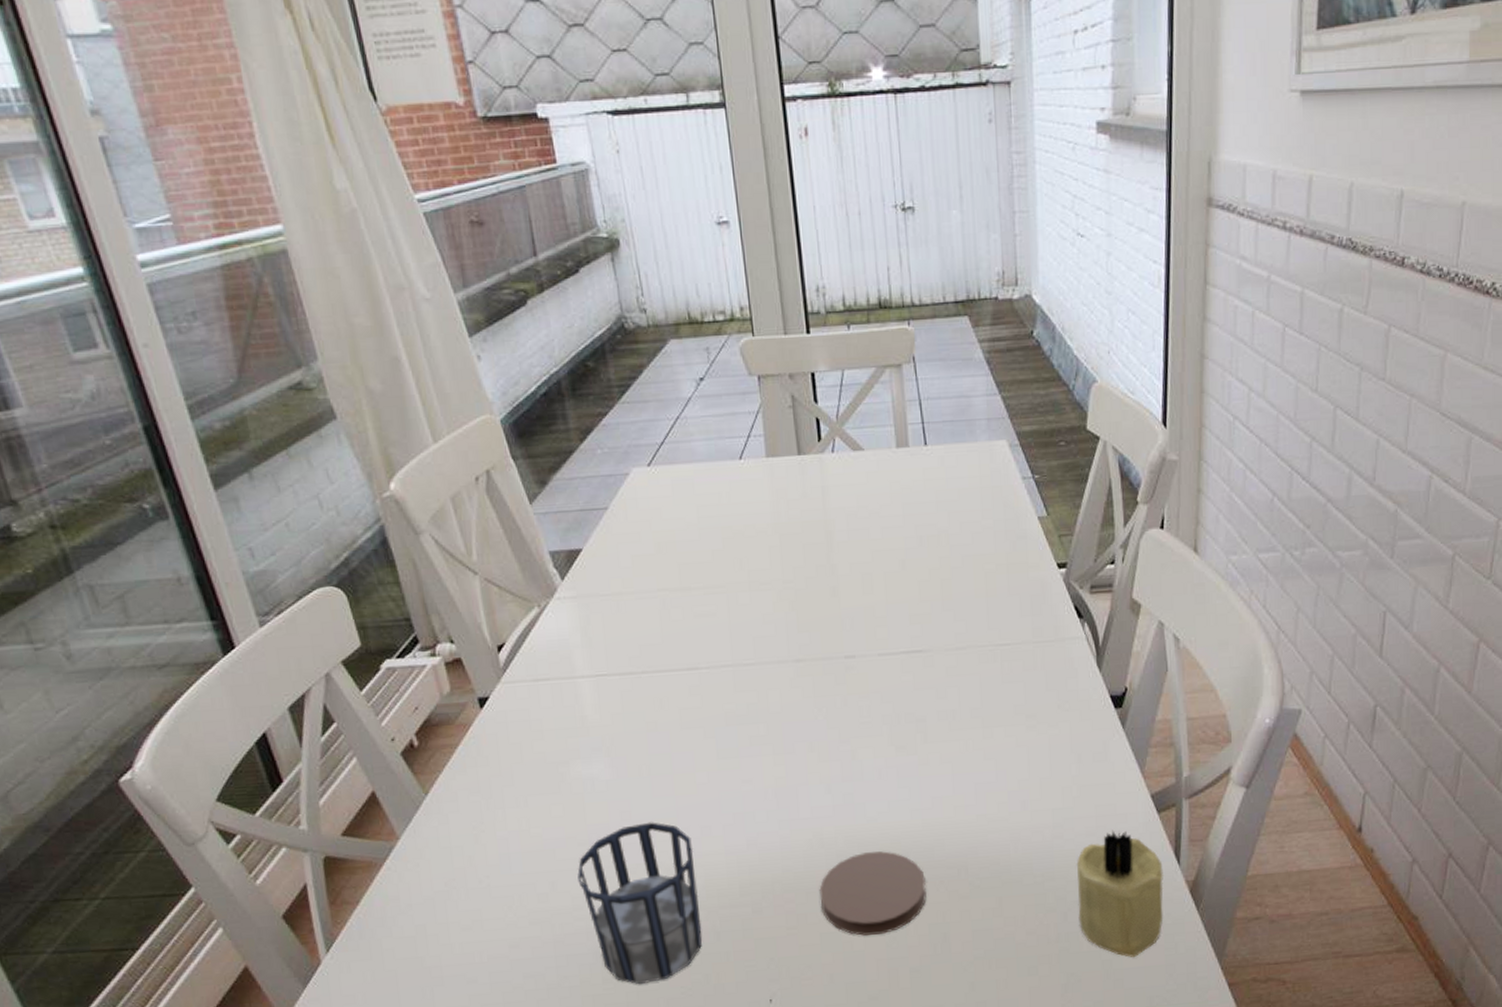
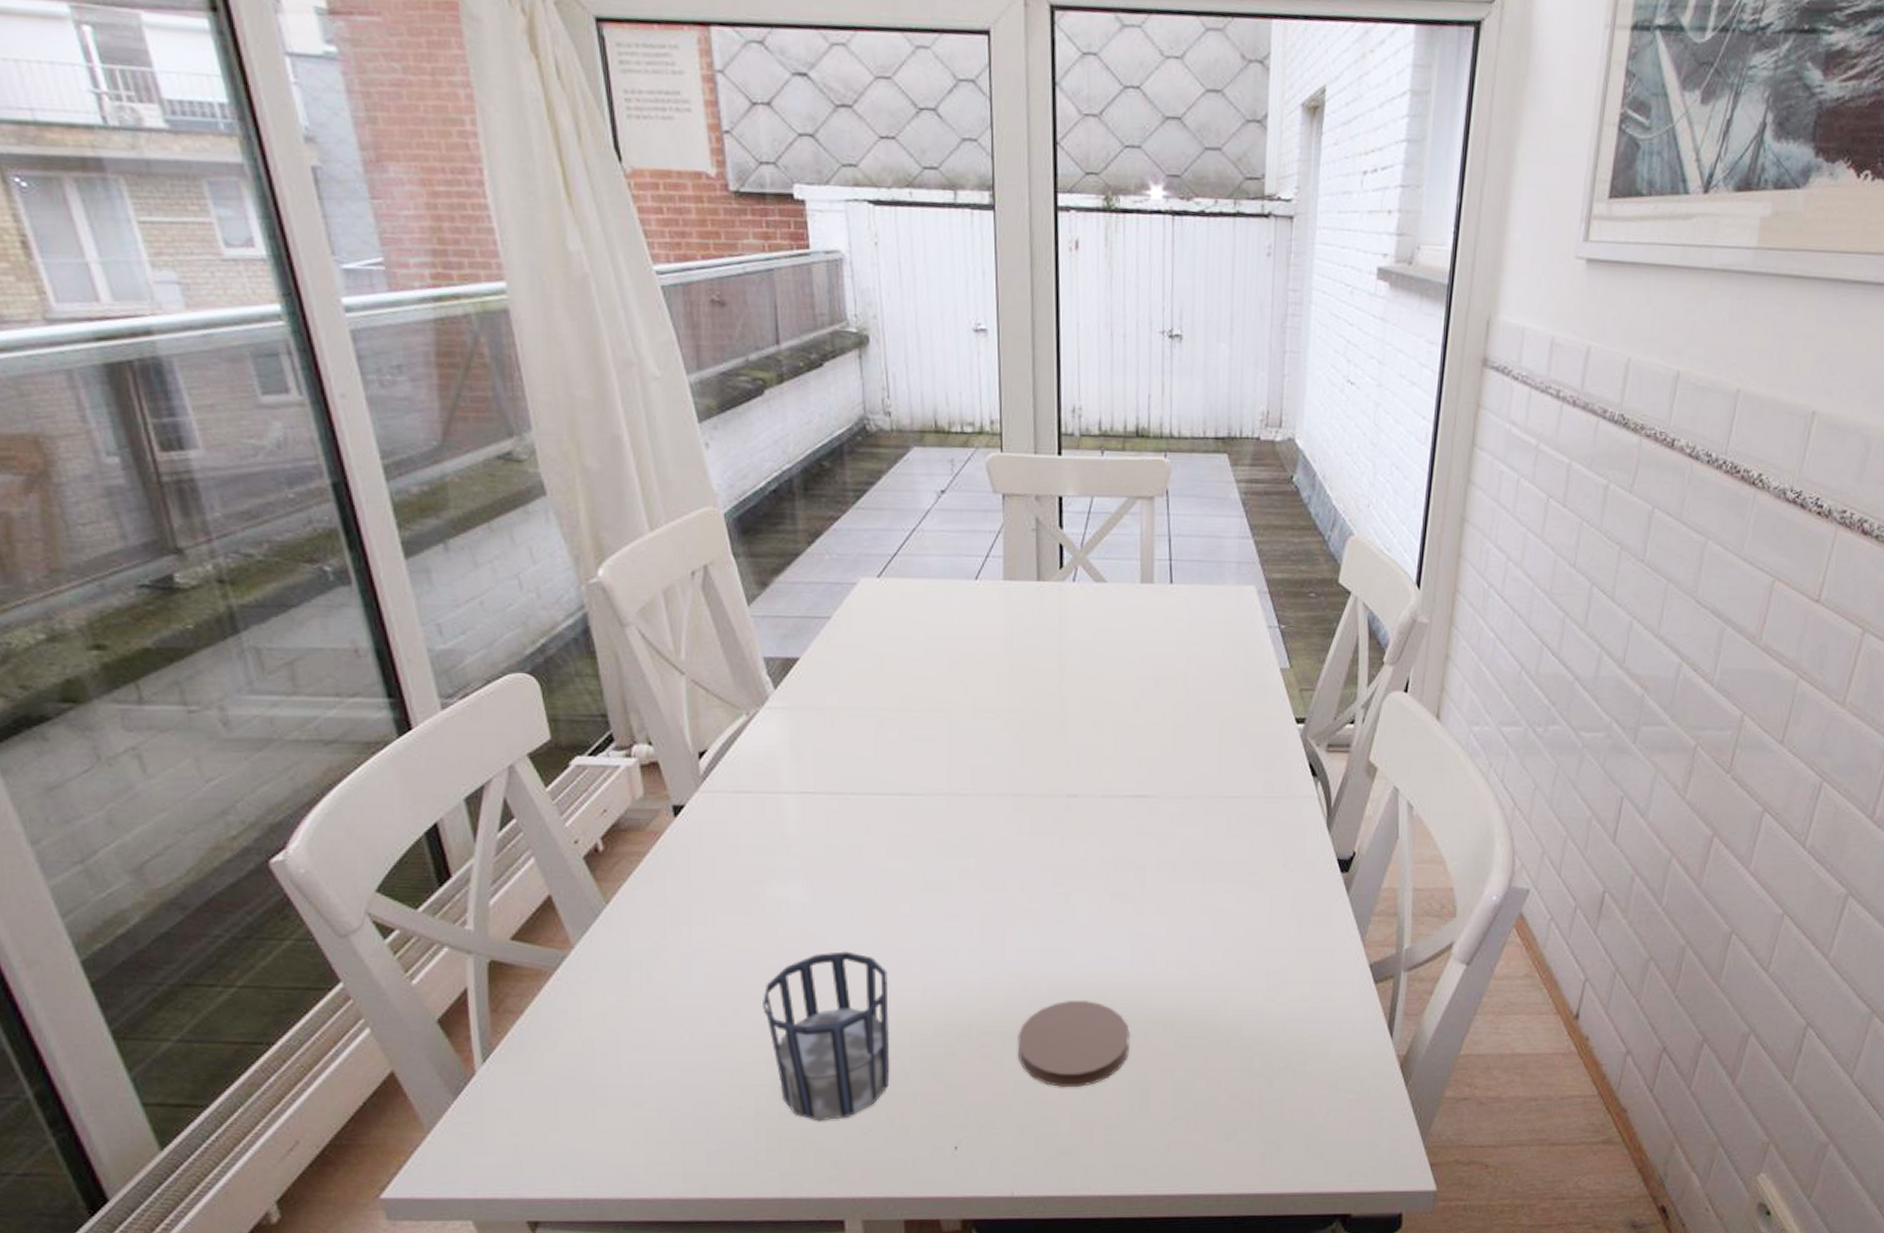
candle: present [1076,830,1164,957] -> none [1284,997,1376,1130]

